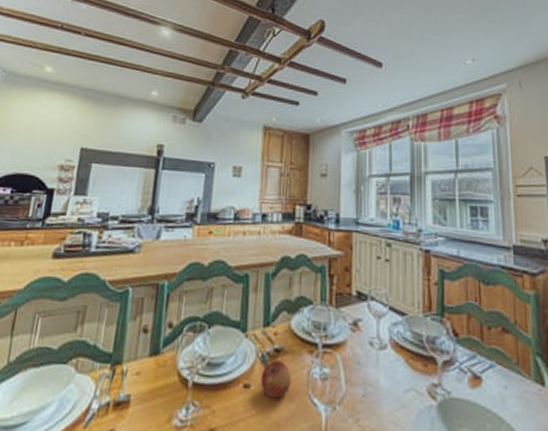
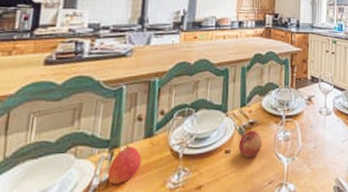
pear: none [107,362,146,412] -> present [107,145,142,185]

